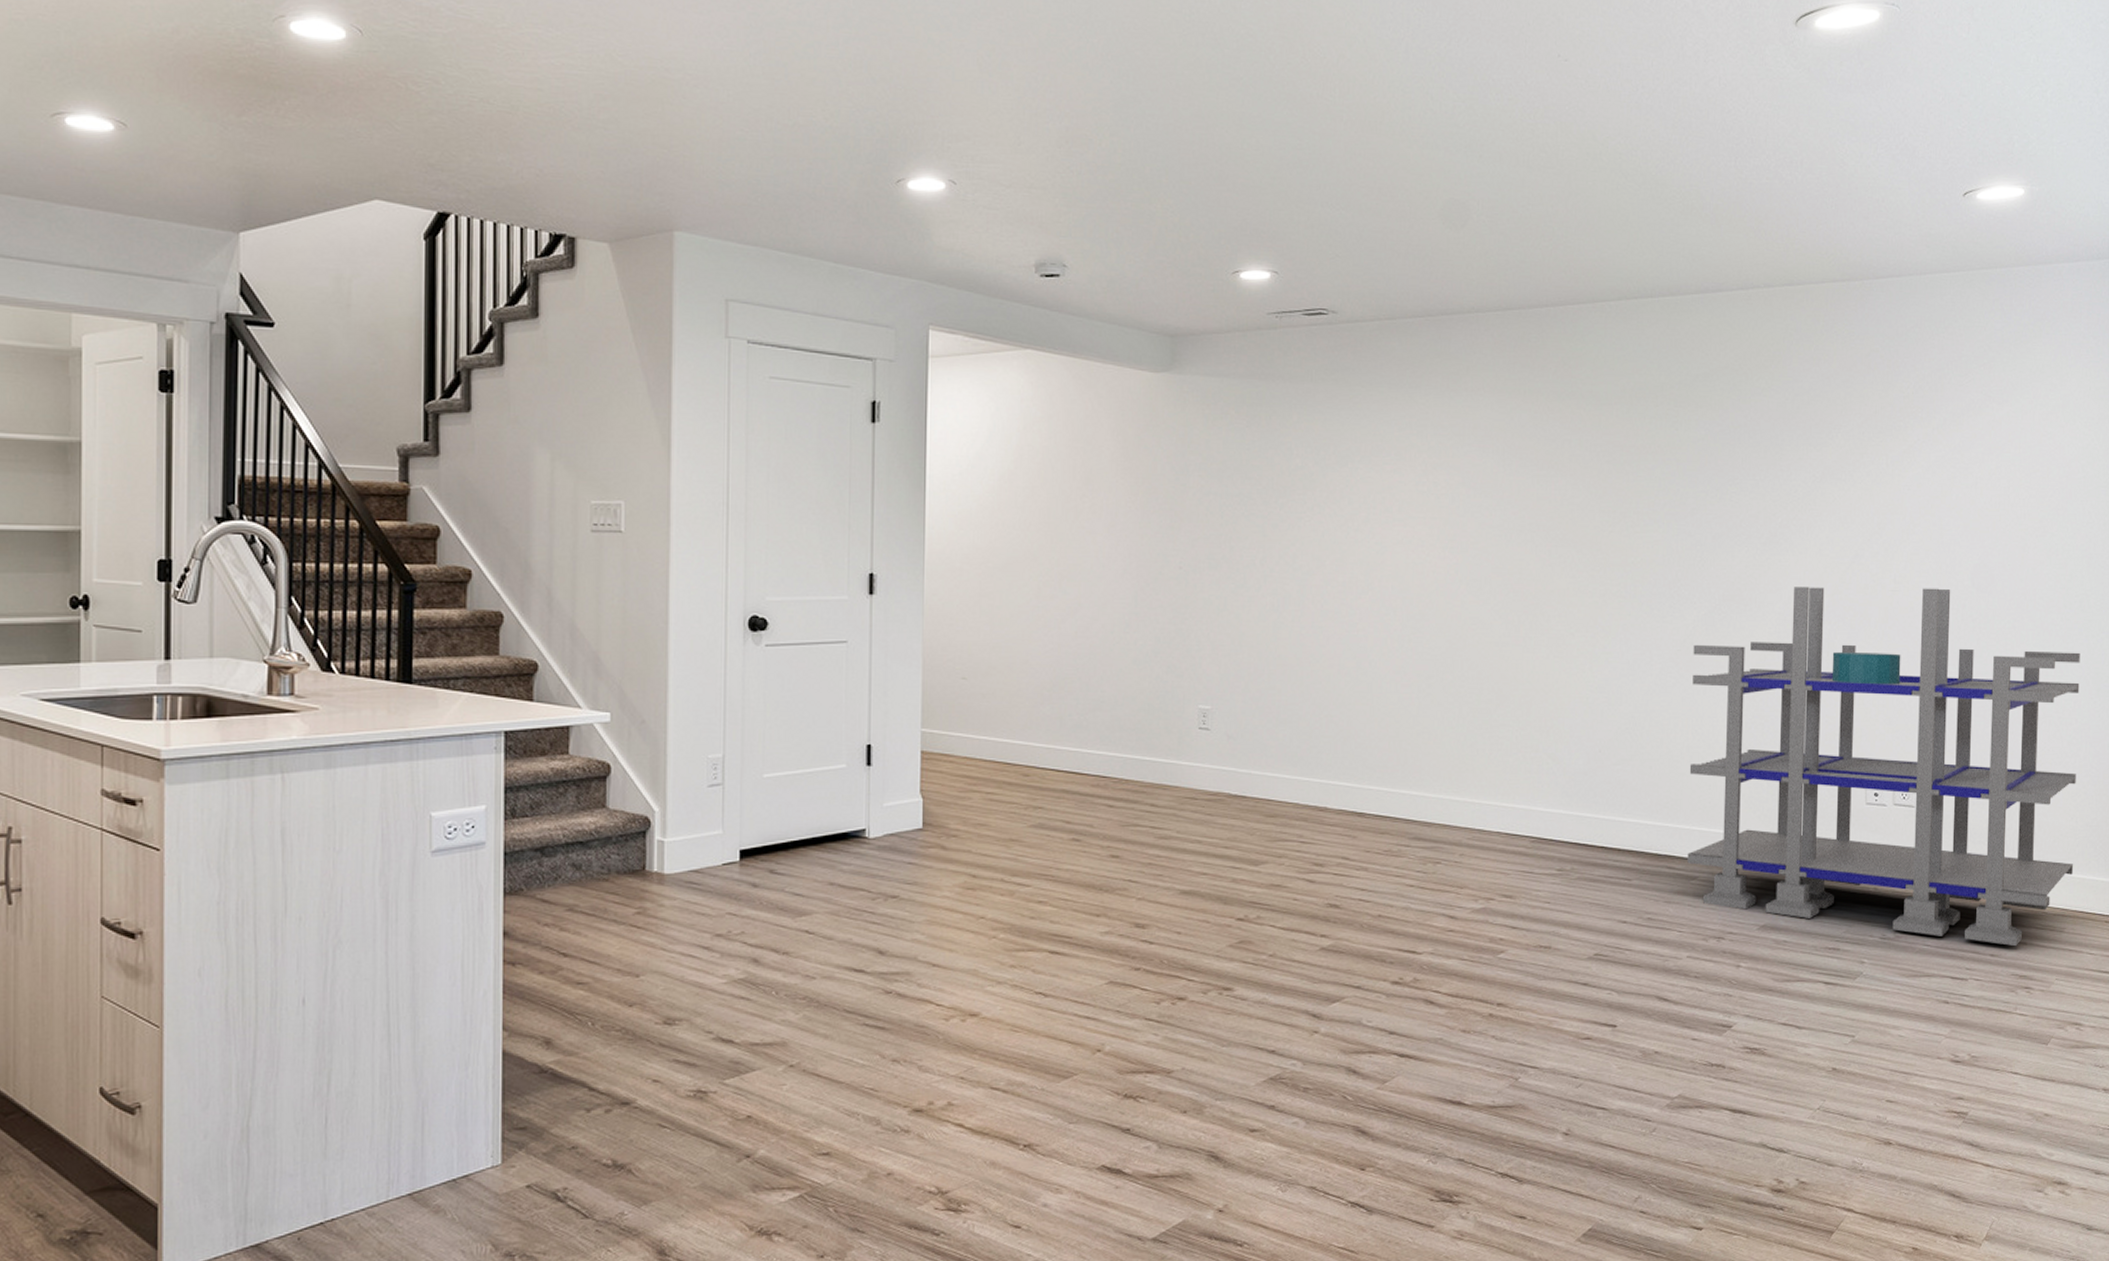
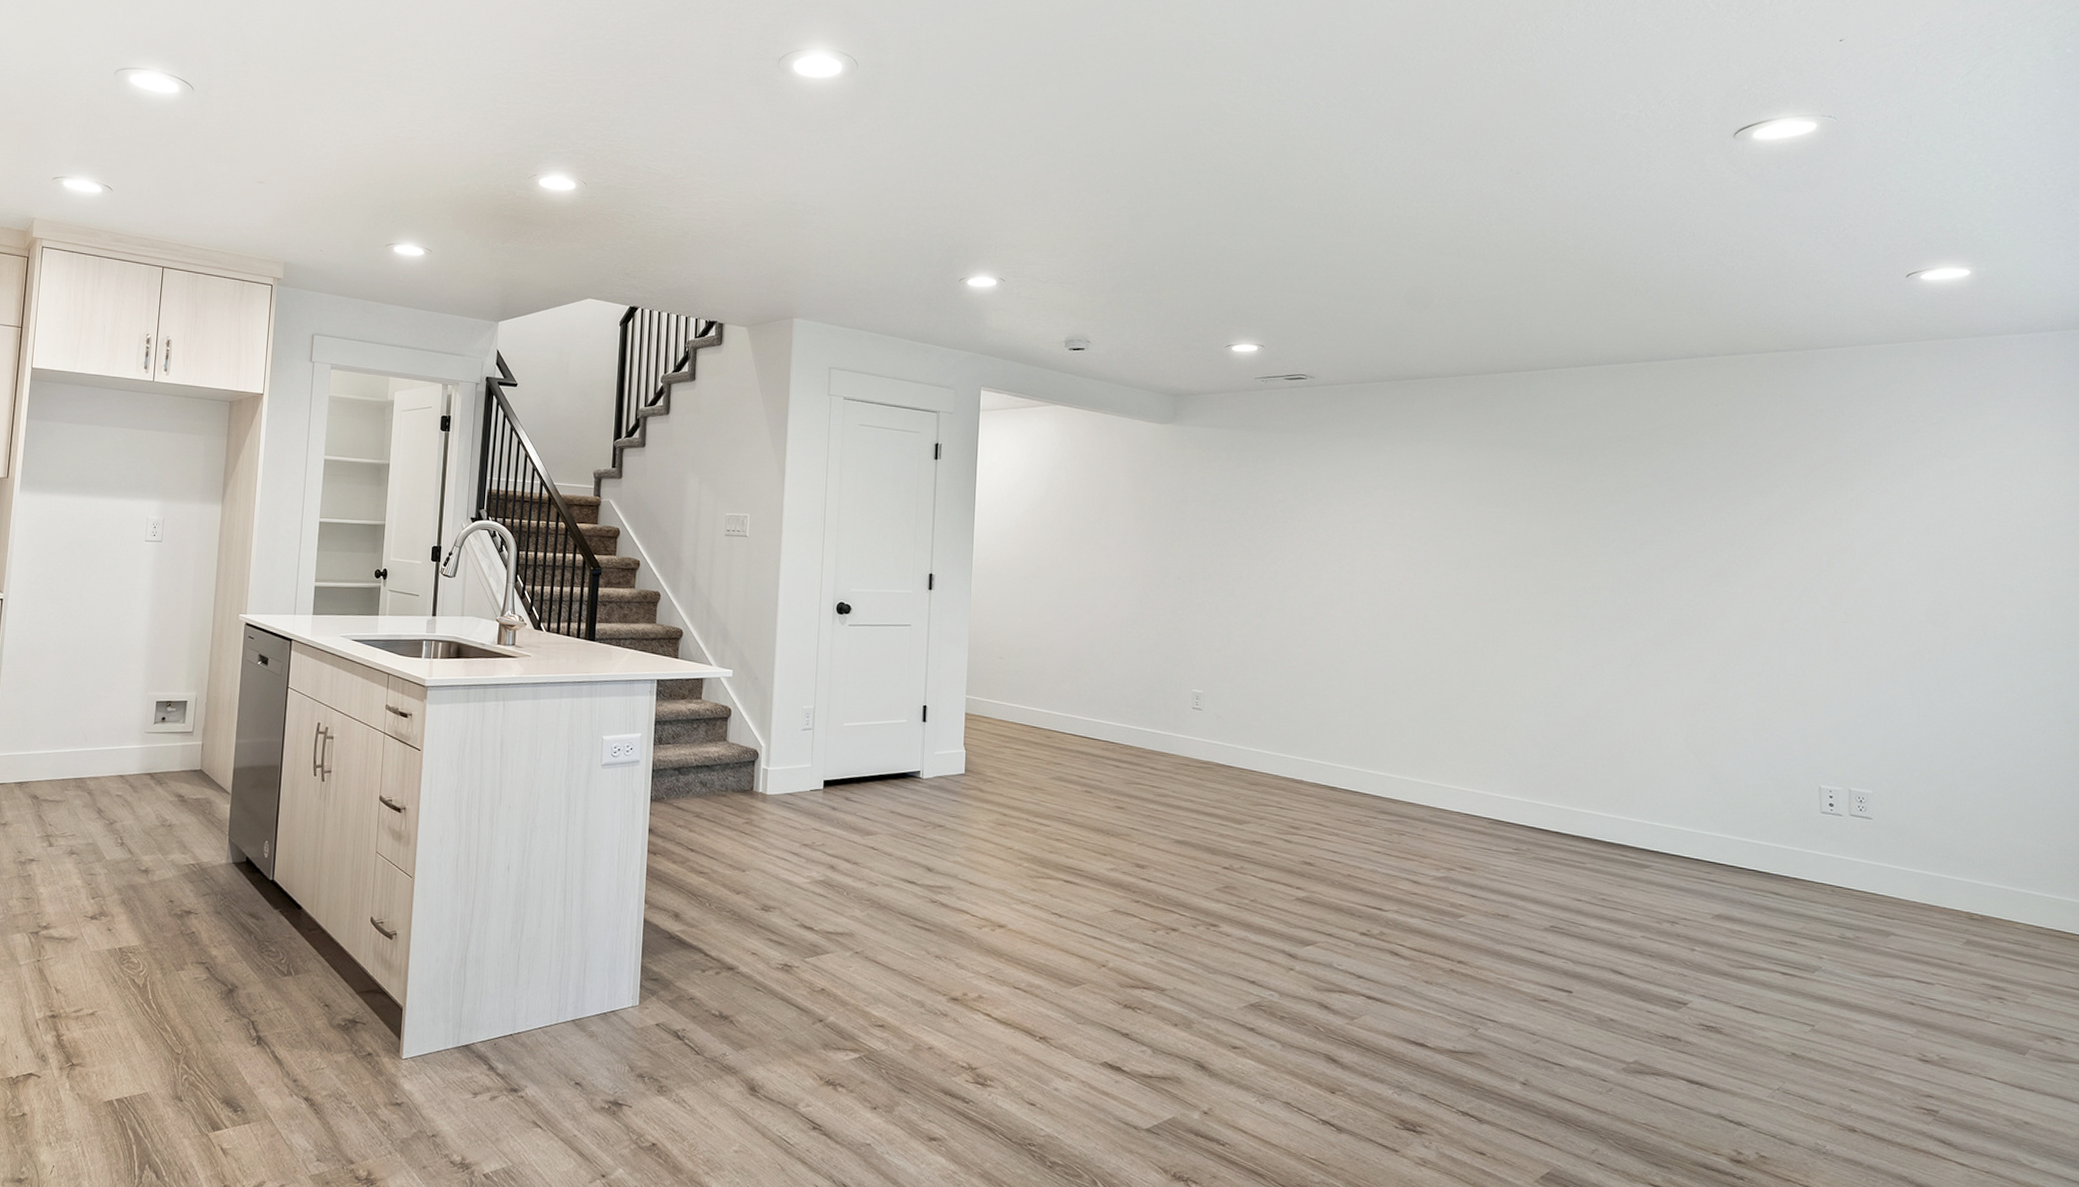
shelving unit: present [1687,587,2080,946] -> none [1640,615,2048,957]

